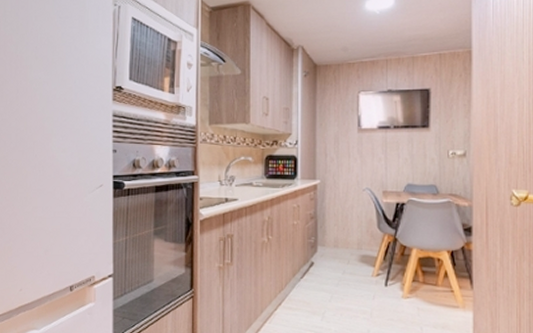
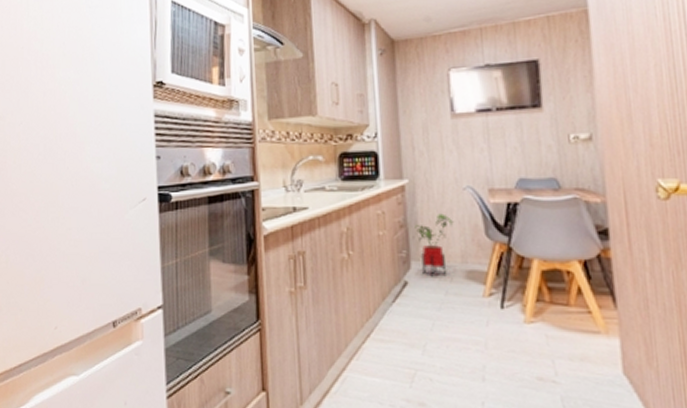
house plant: none [322,209,353,259] -> present [414,213,454,277]

